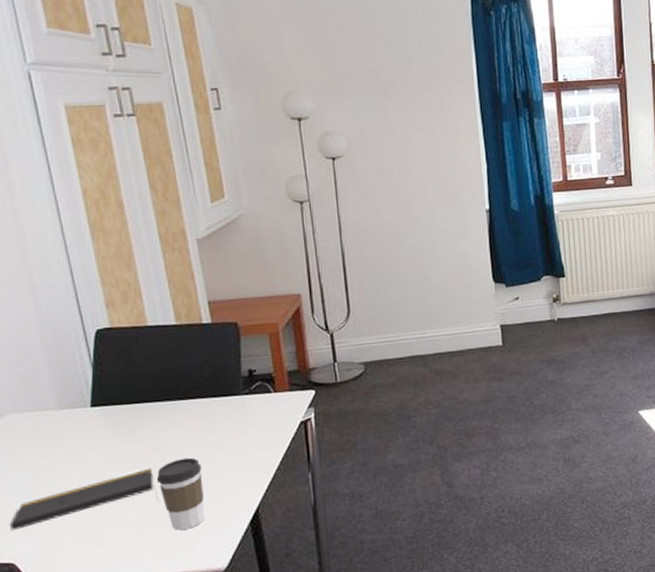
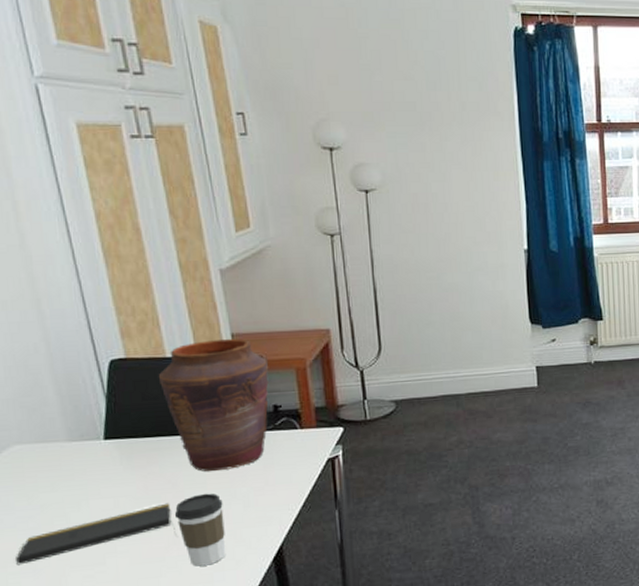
vase: none [140,305,244,437] -> present [158,338,269,472]

